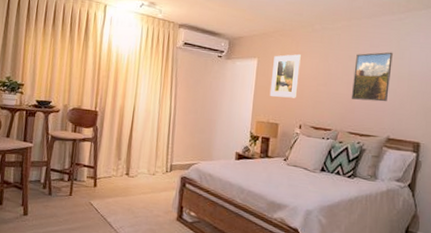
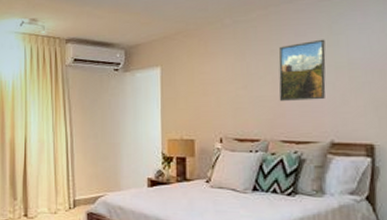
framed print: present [269,54,302,98] -> none [179,56,213,108]

